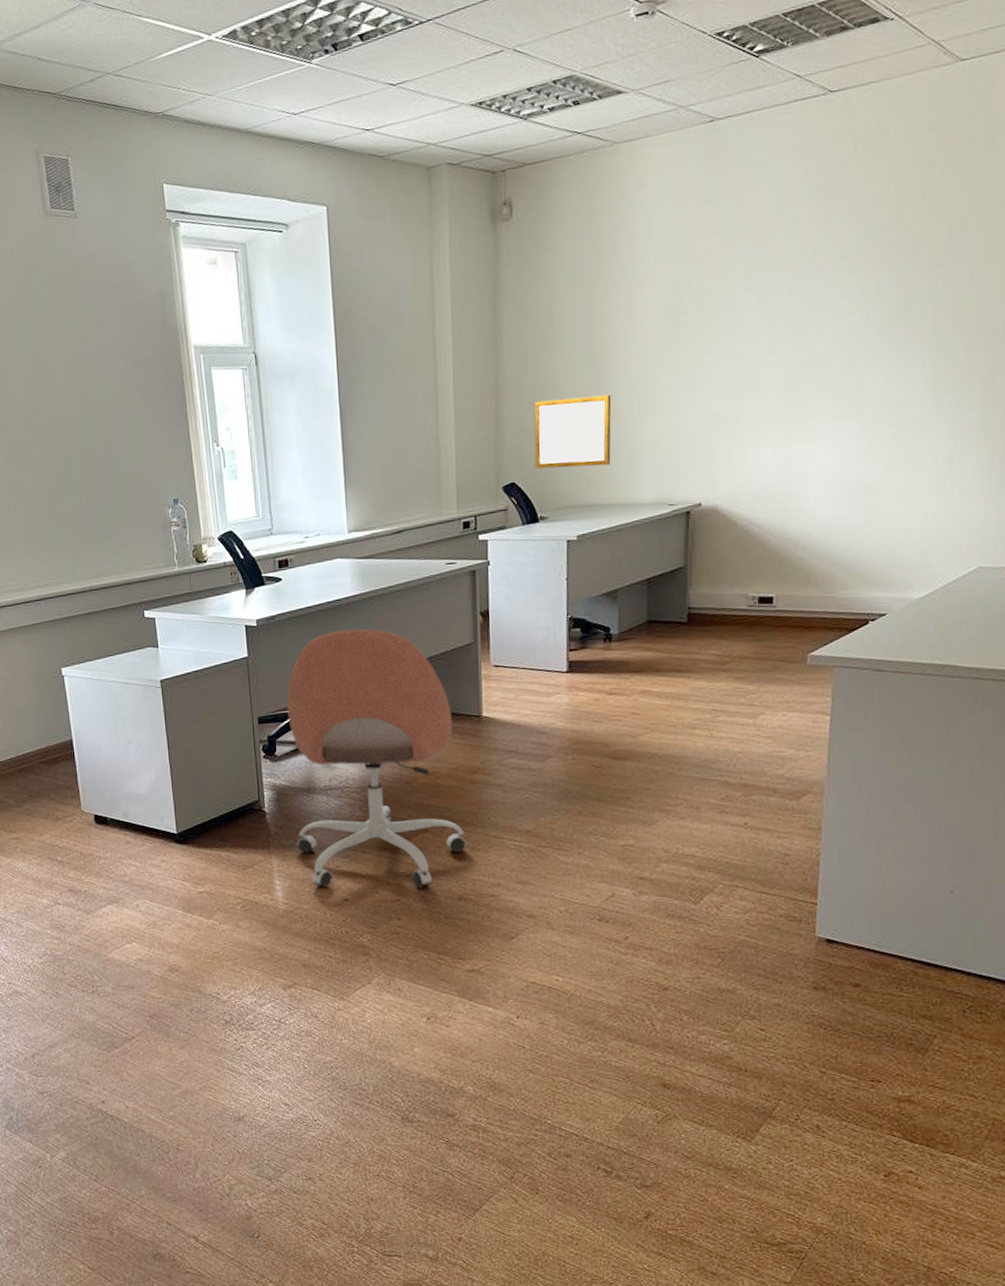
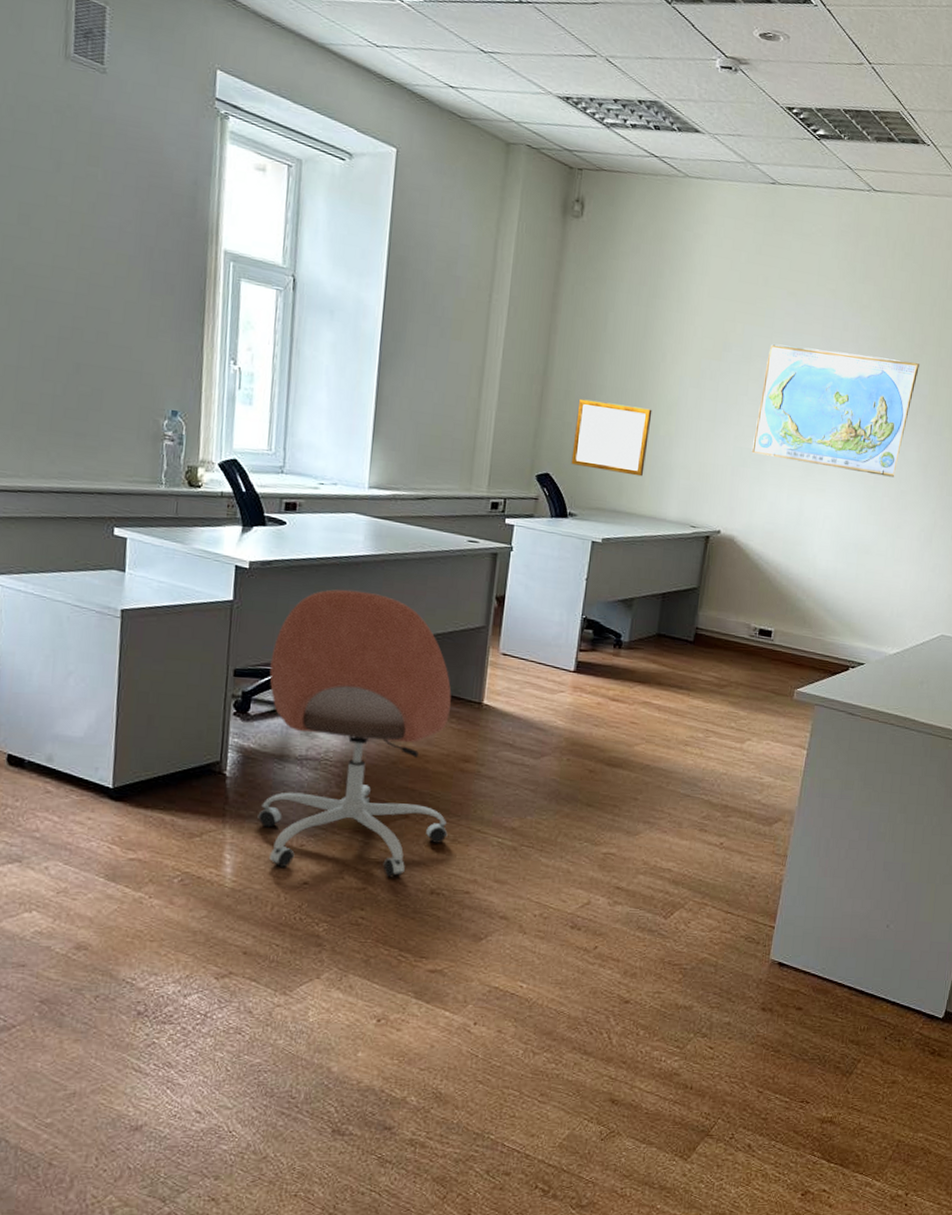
world map: none [724,269,912,415] -> present [751,344,920,478]

